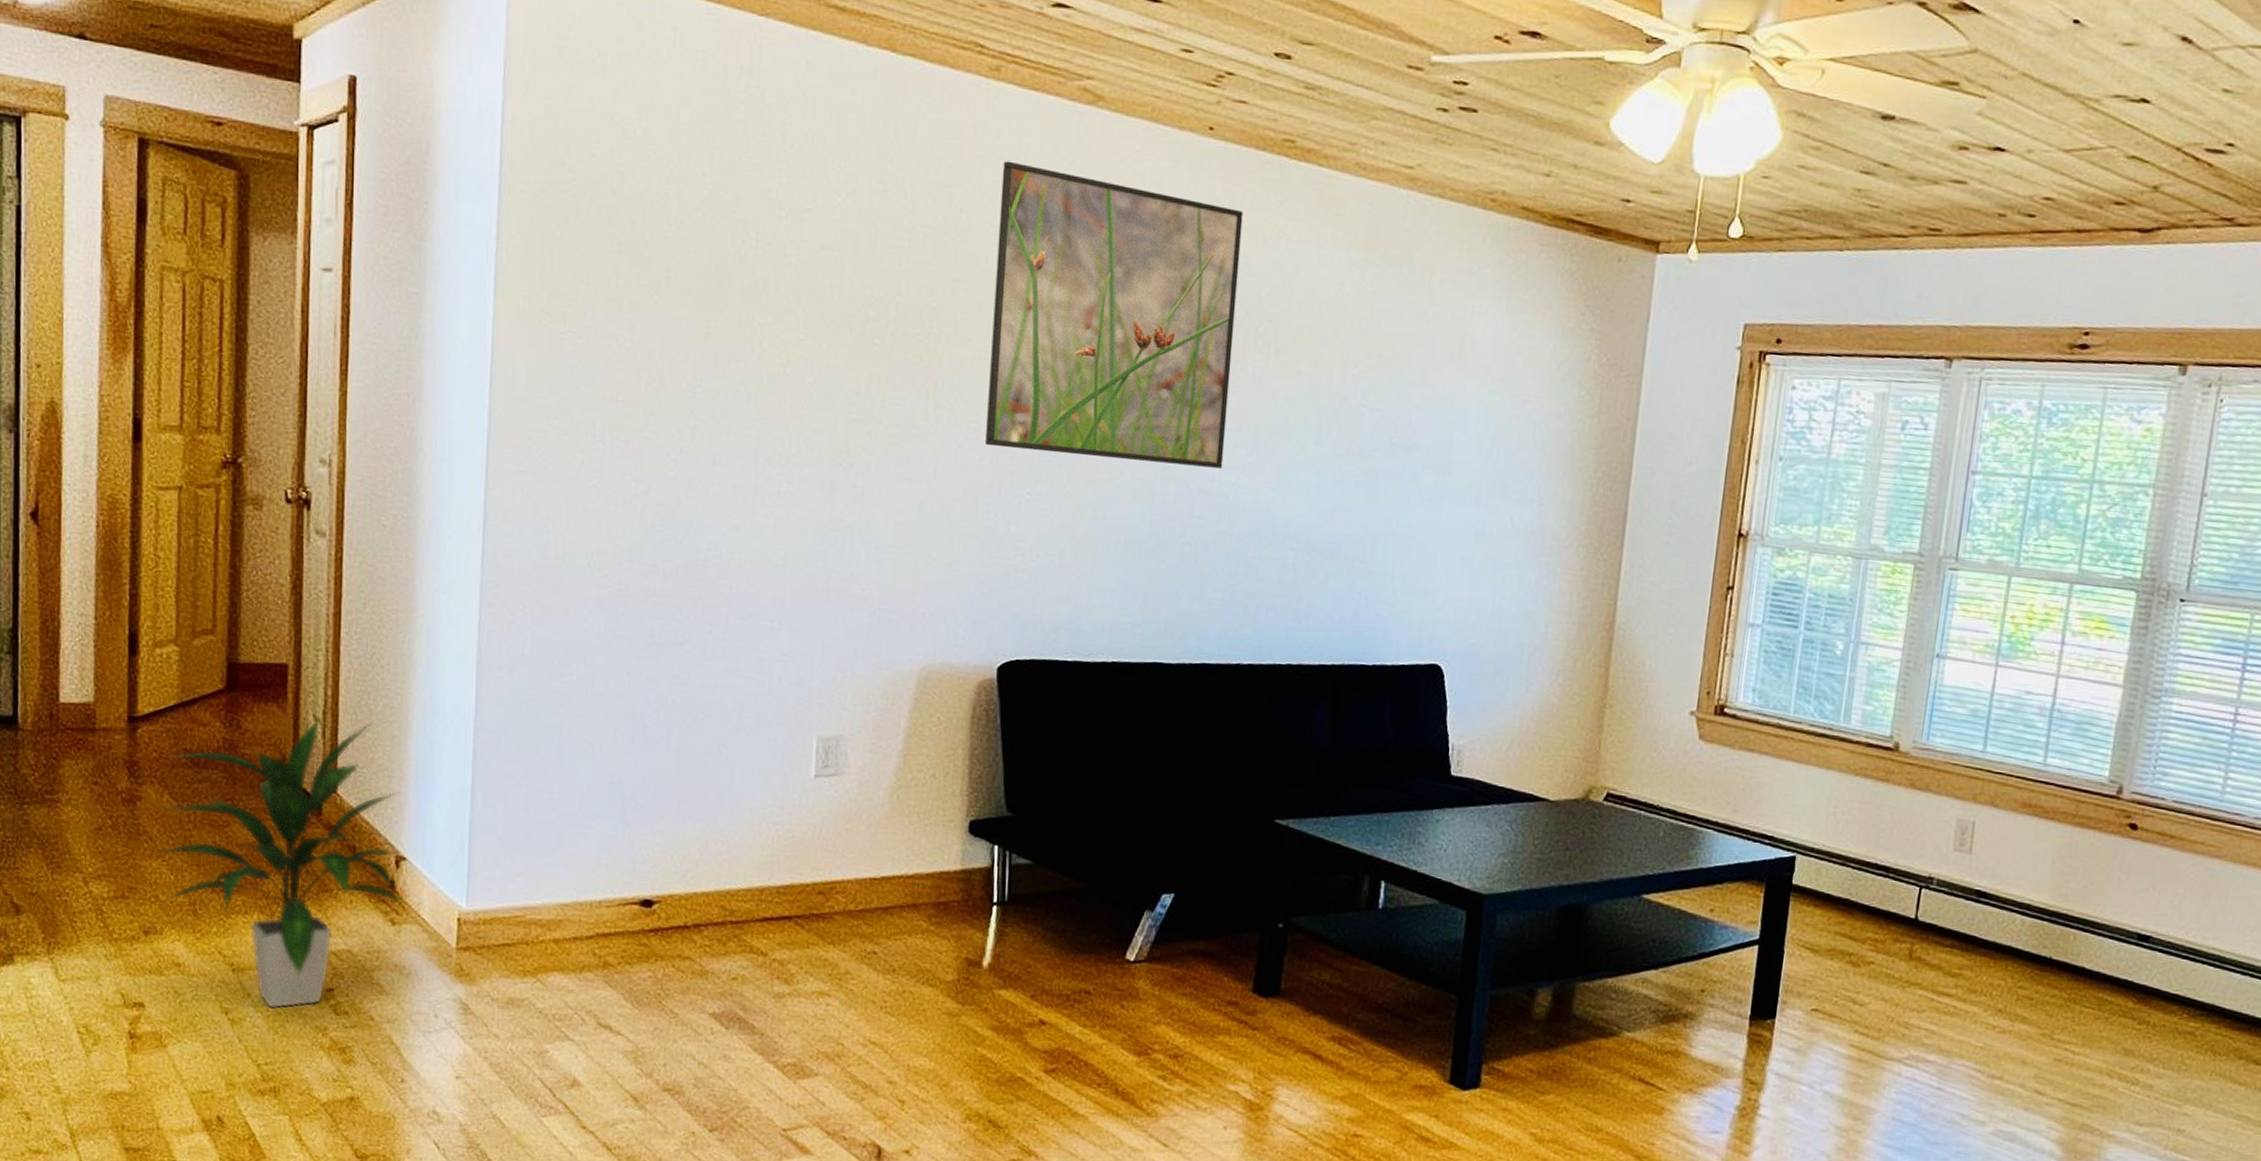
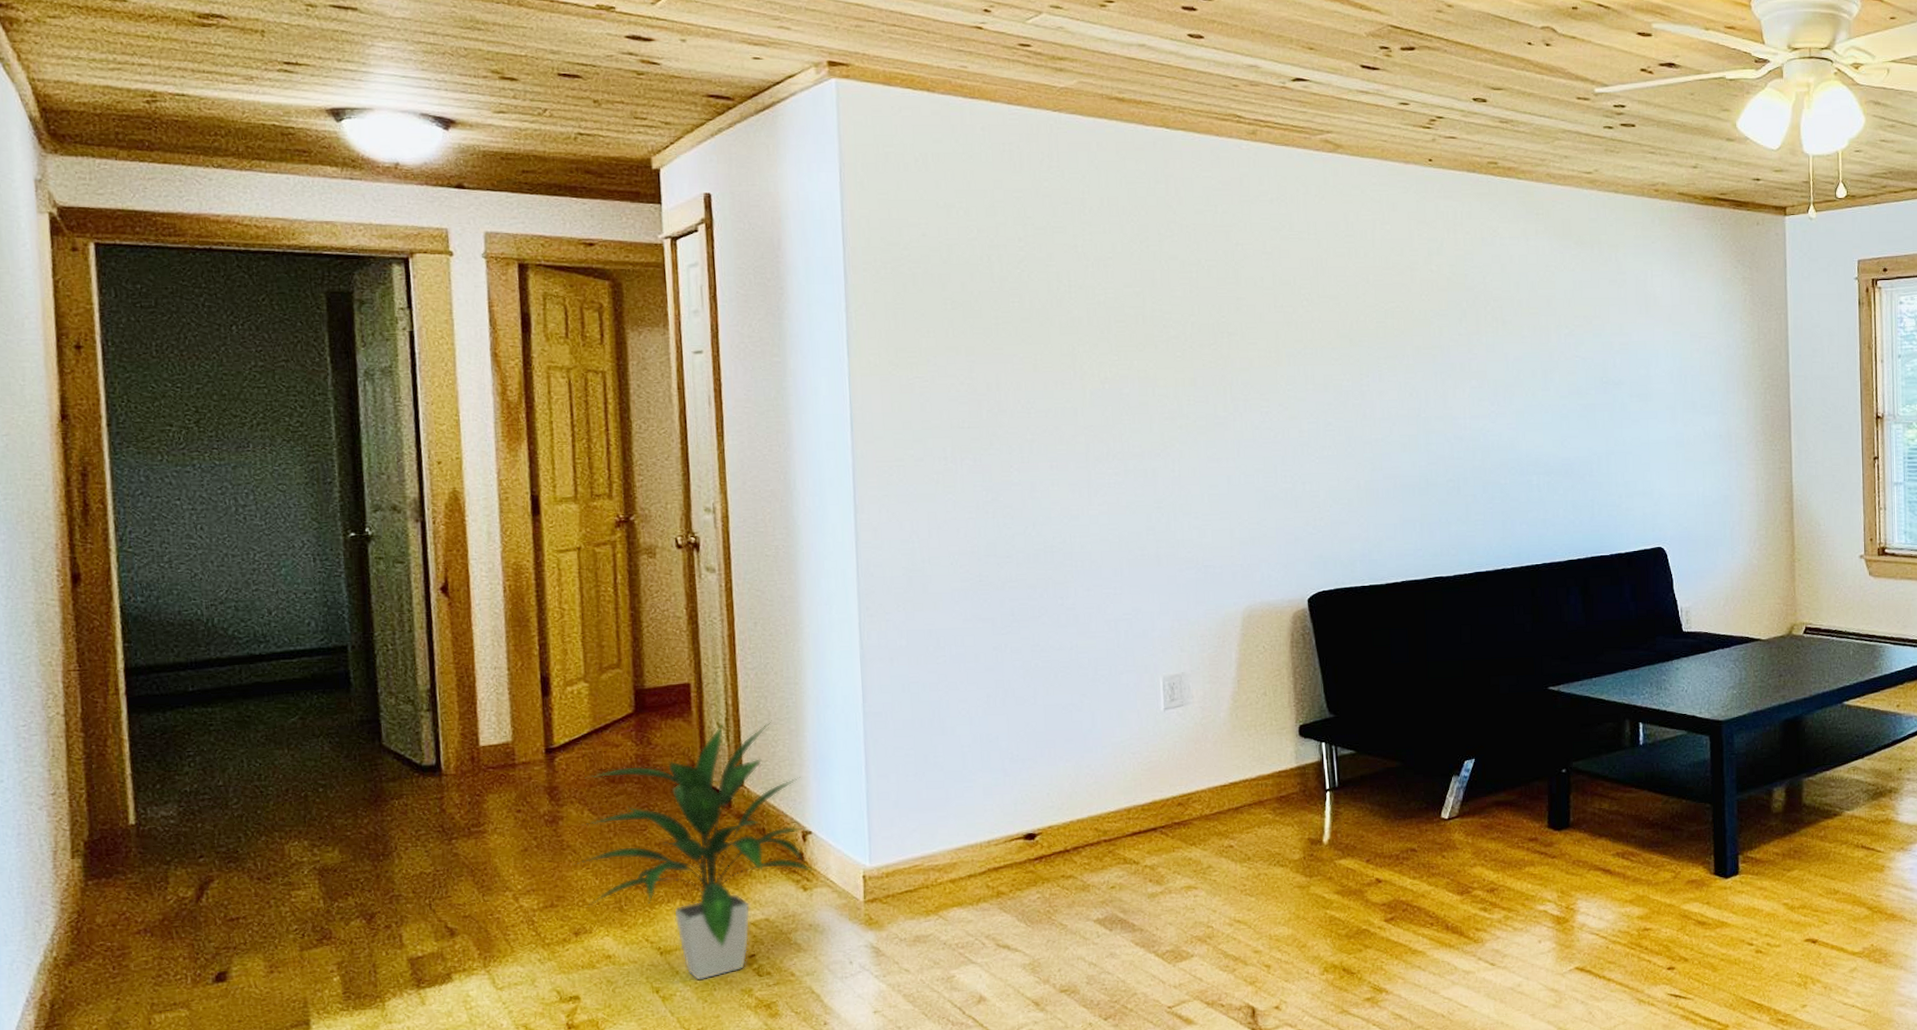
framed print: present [985,160,1244,469] -> none [1267,202,1472,425]

